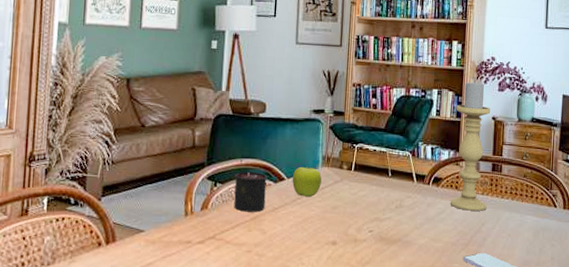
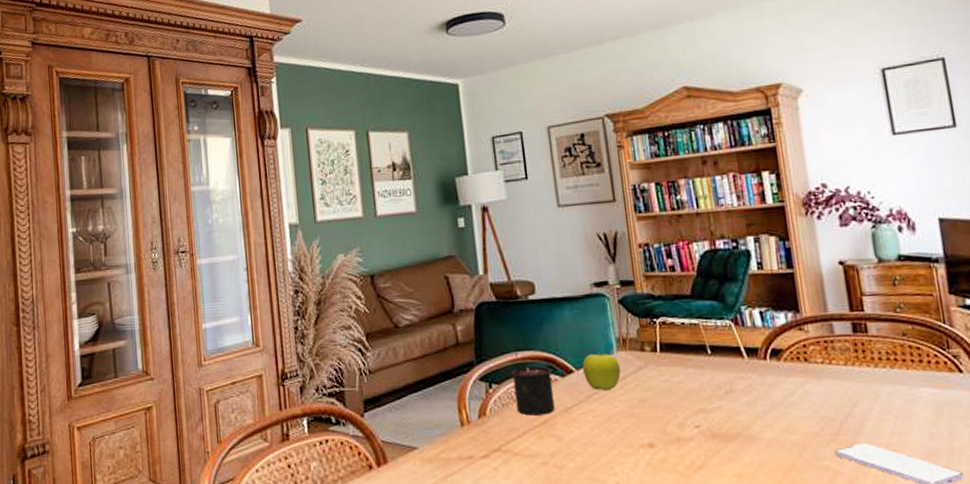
candle holder: present [450,79,491,211] -> none [783,216,856,389]

